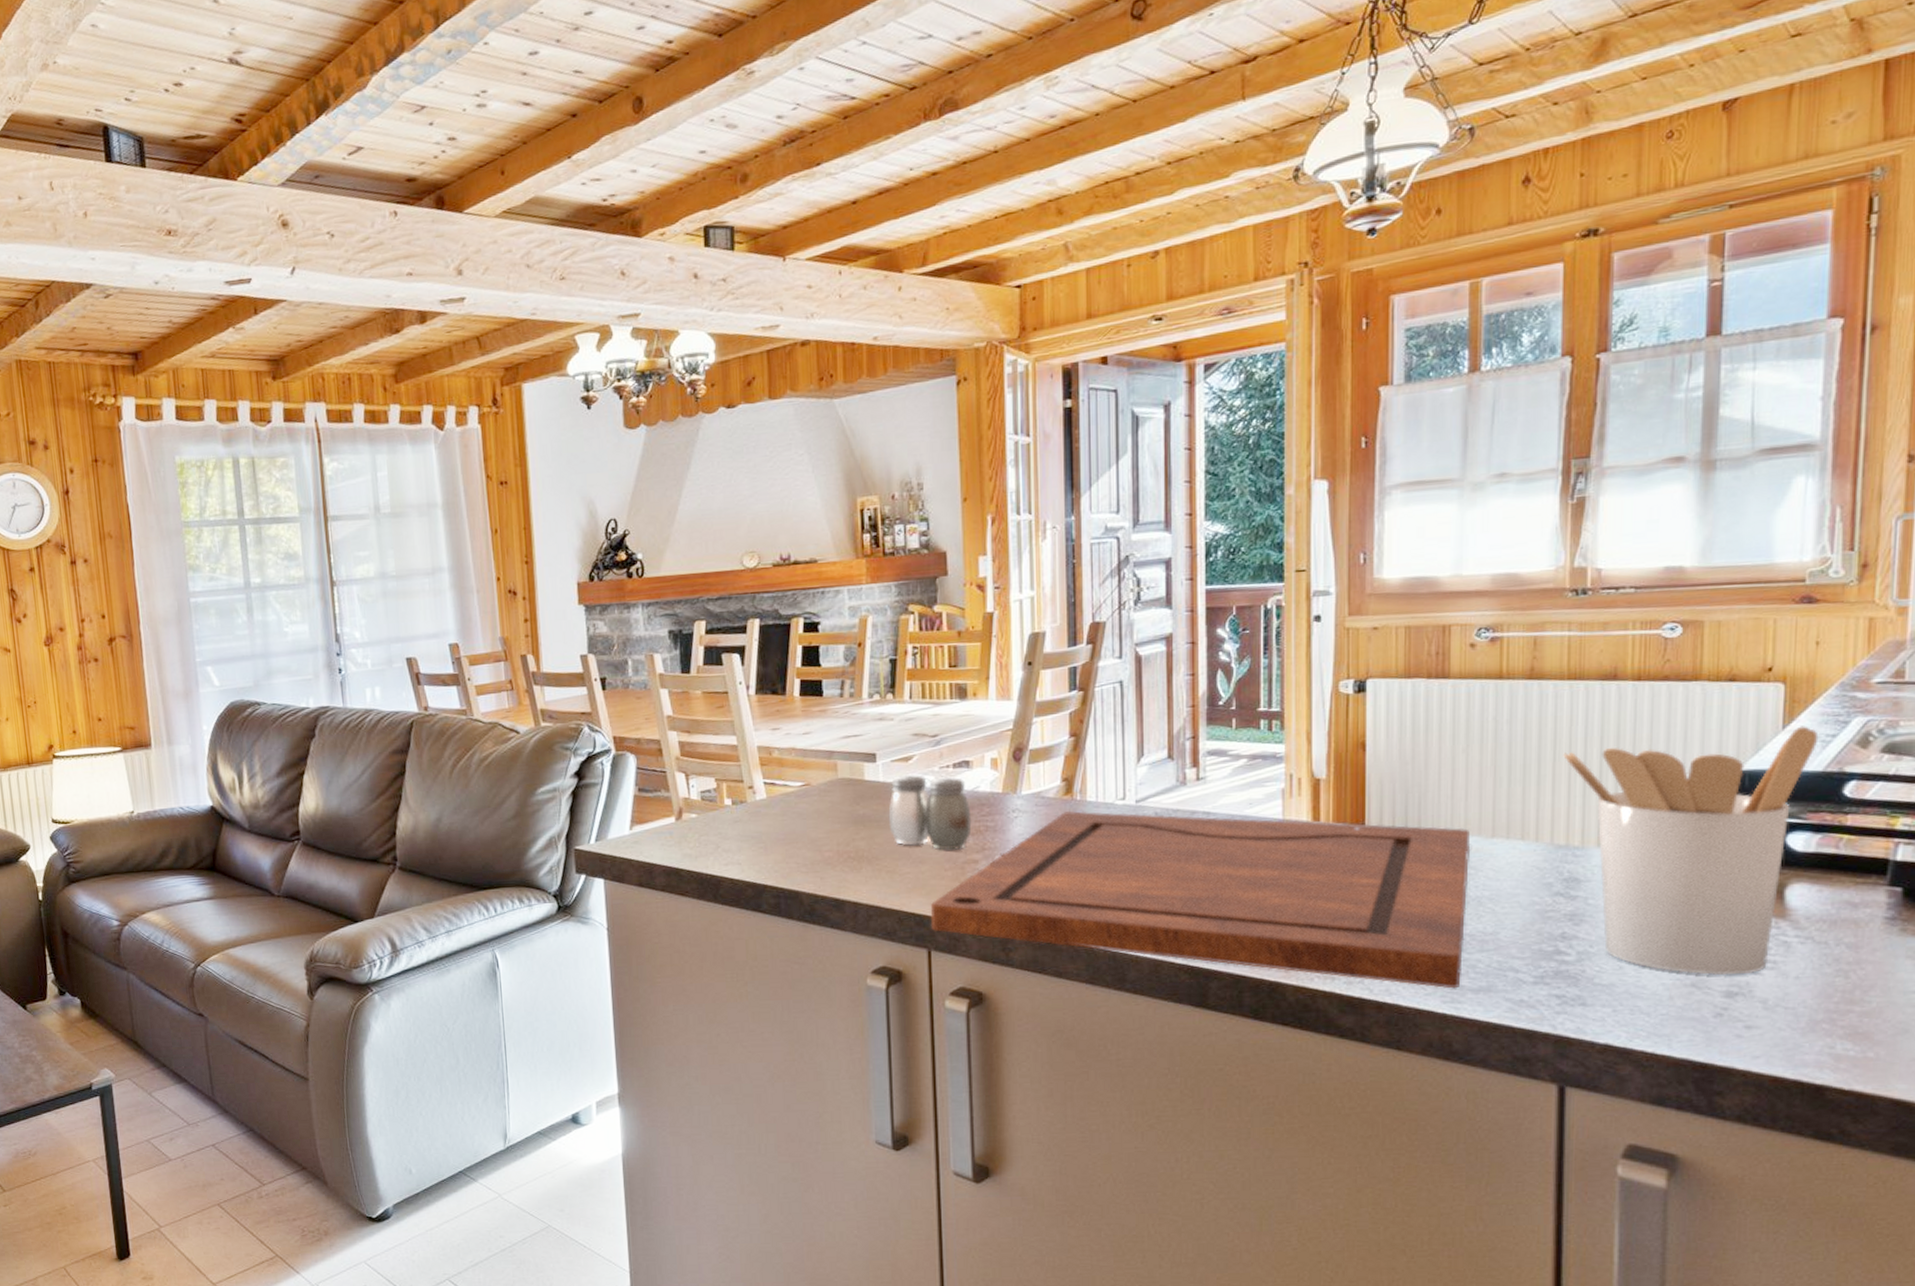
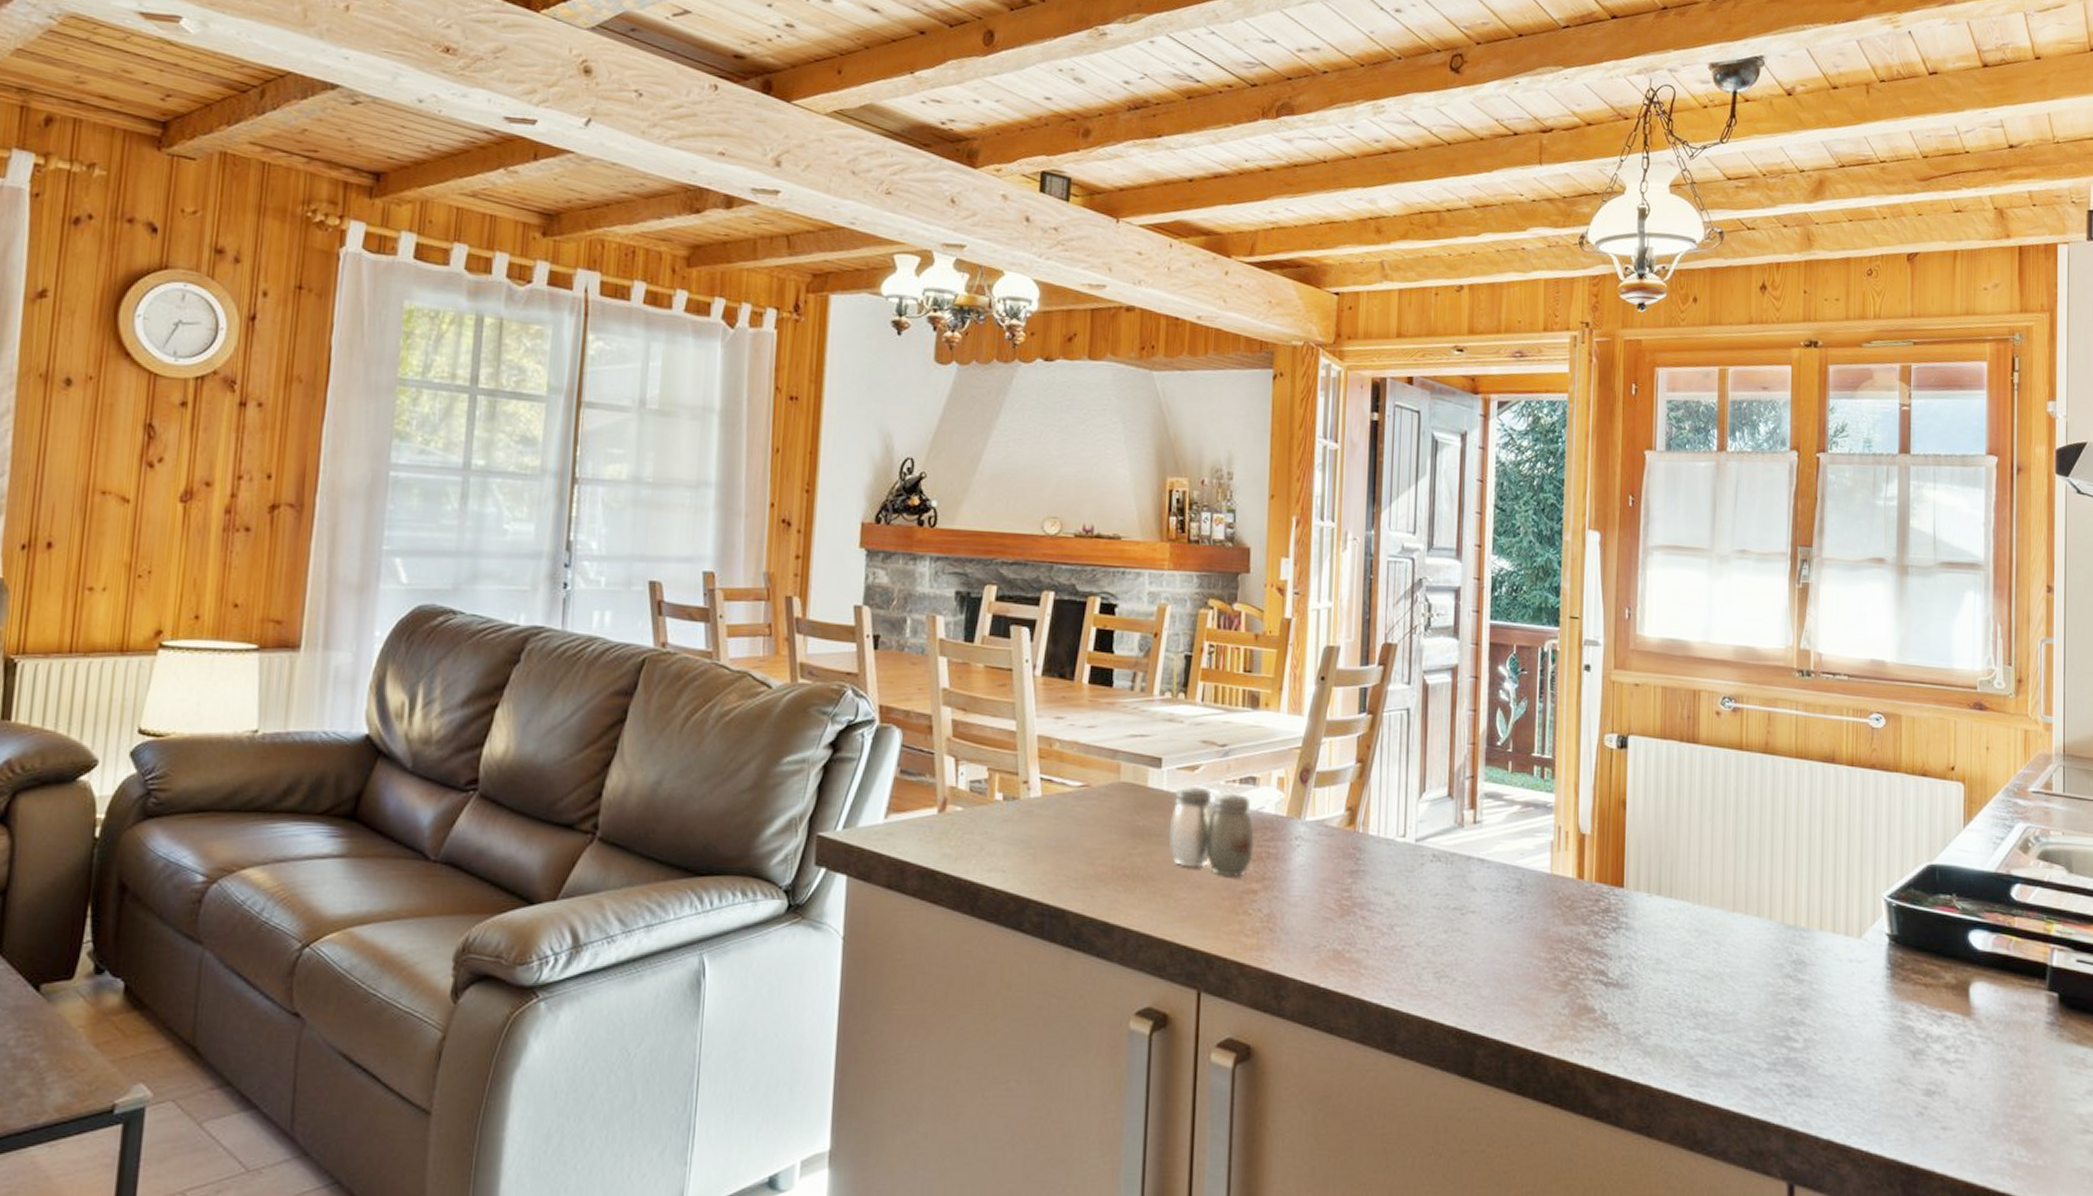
cutting board: present [930,811,1471,989] -> none [1203,845,1715,1071]
utensil holder: present [1563,726,1819,976] -> none [1792,826,1991,1073]

